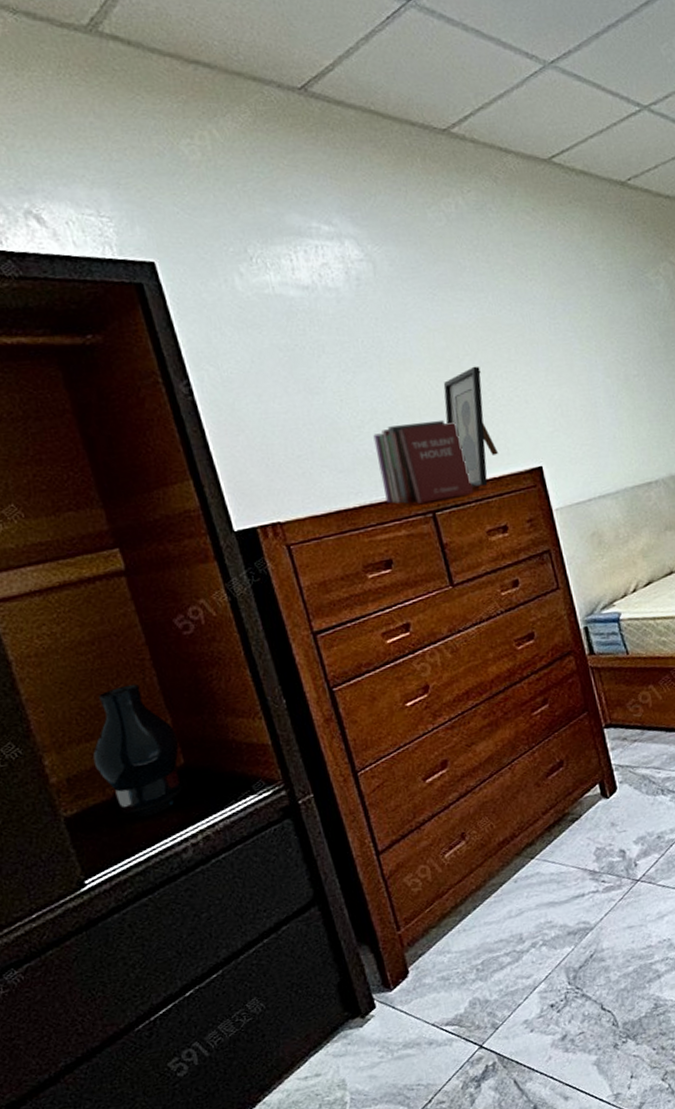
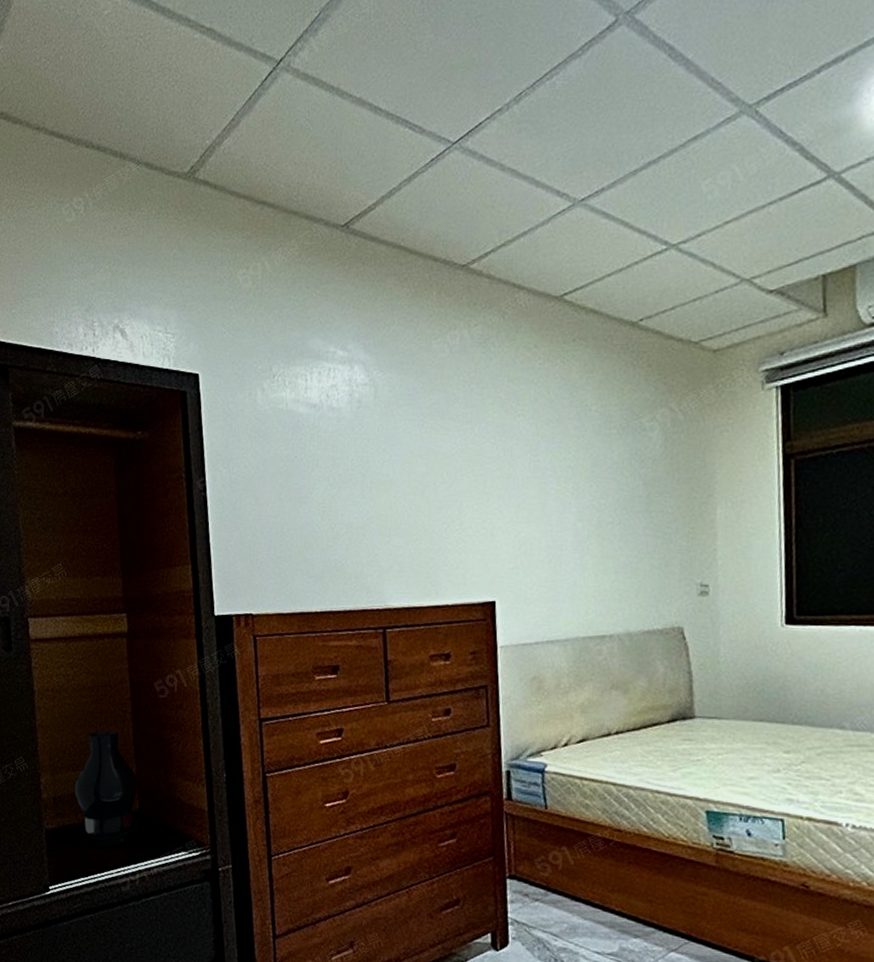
books: present [373,419,473,505] -> none [344,541,425,619]
picture frame: present [443,366,498,489] -> none [412,494,455,612]

